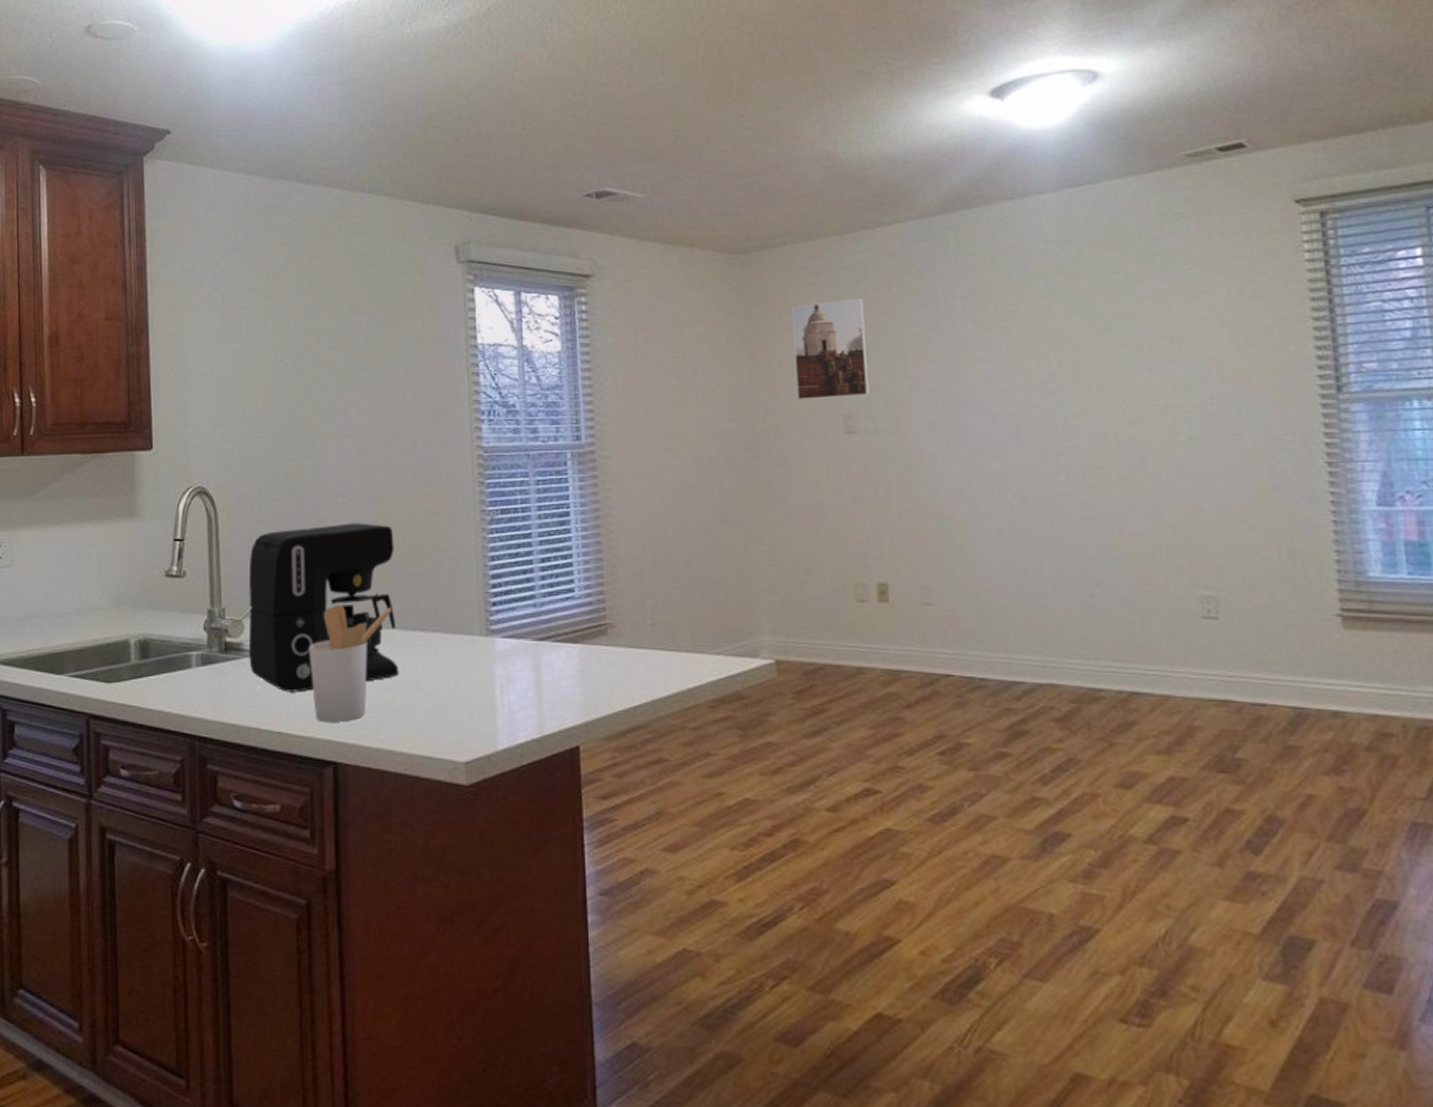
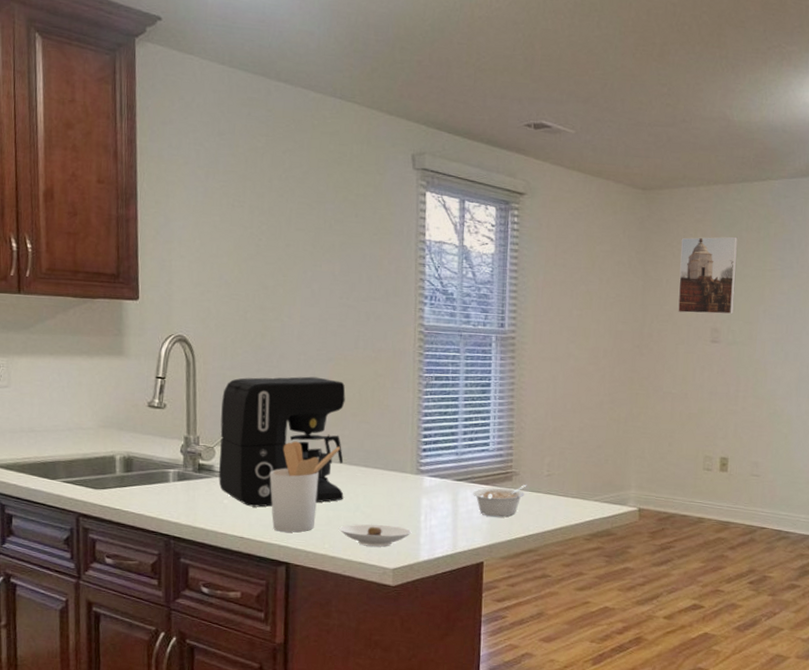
saucer: none [395,704,486,734] -> present [338,524,412,547]
legume: none [559,638,627,685] -> present [473,484,527,517]

